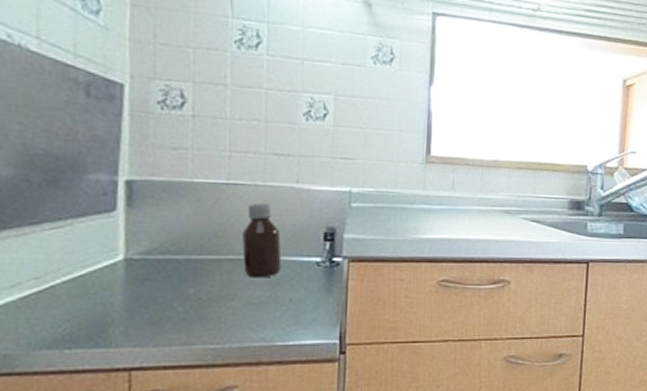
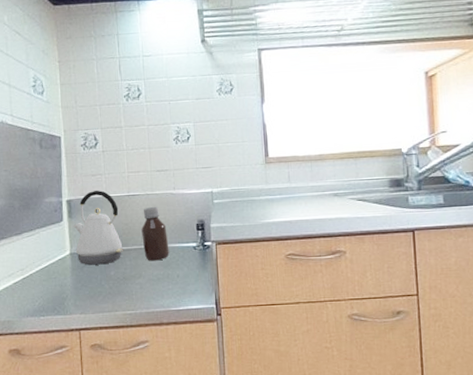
kettle: none [133,171,213,279] -> present [74,190,124,265]

